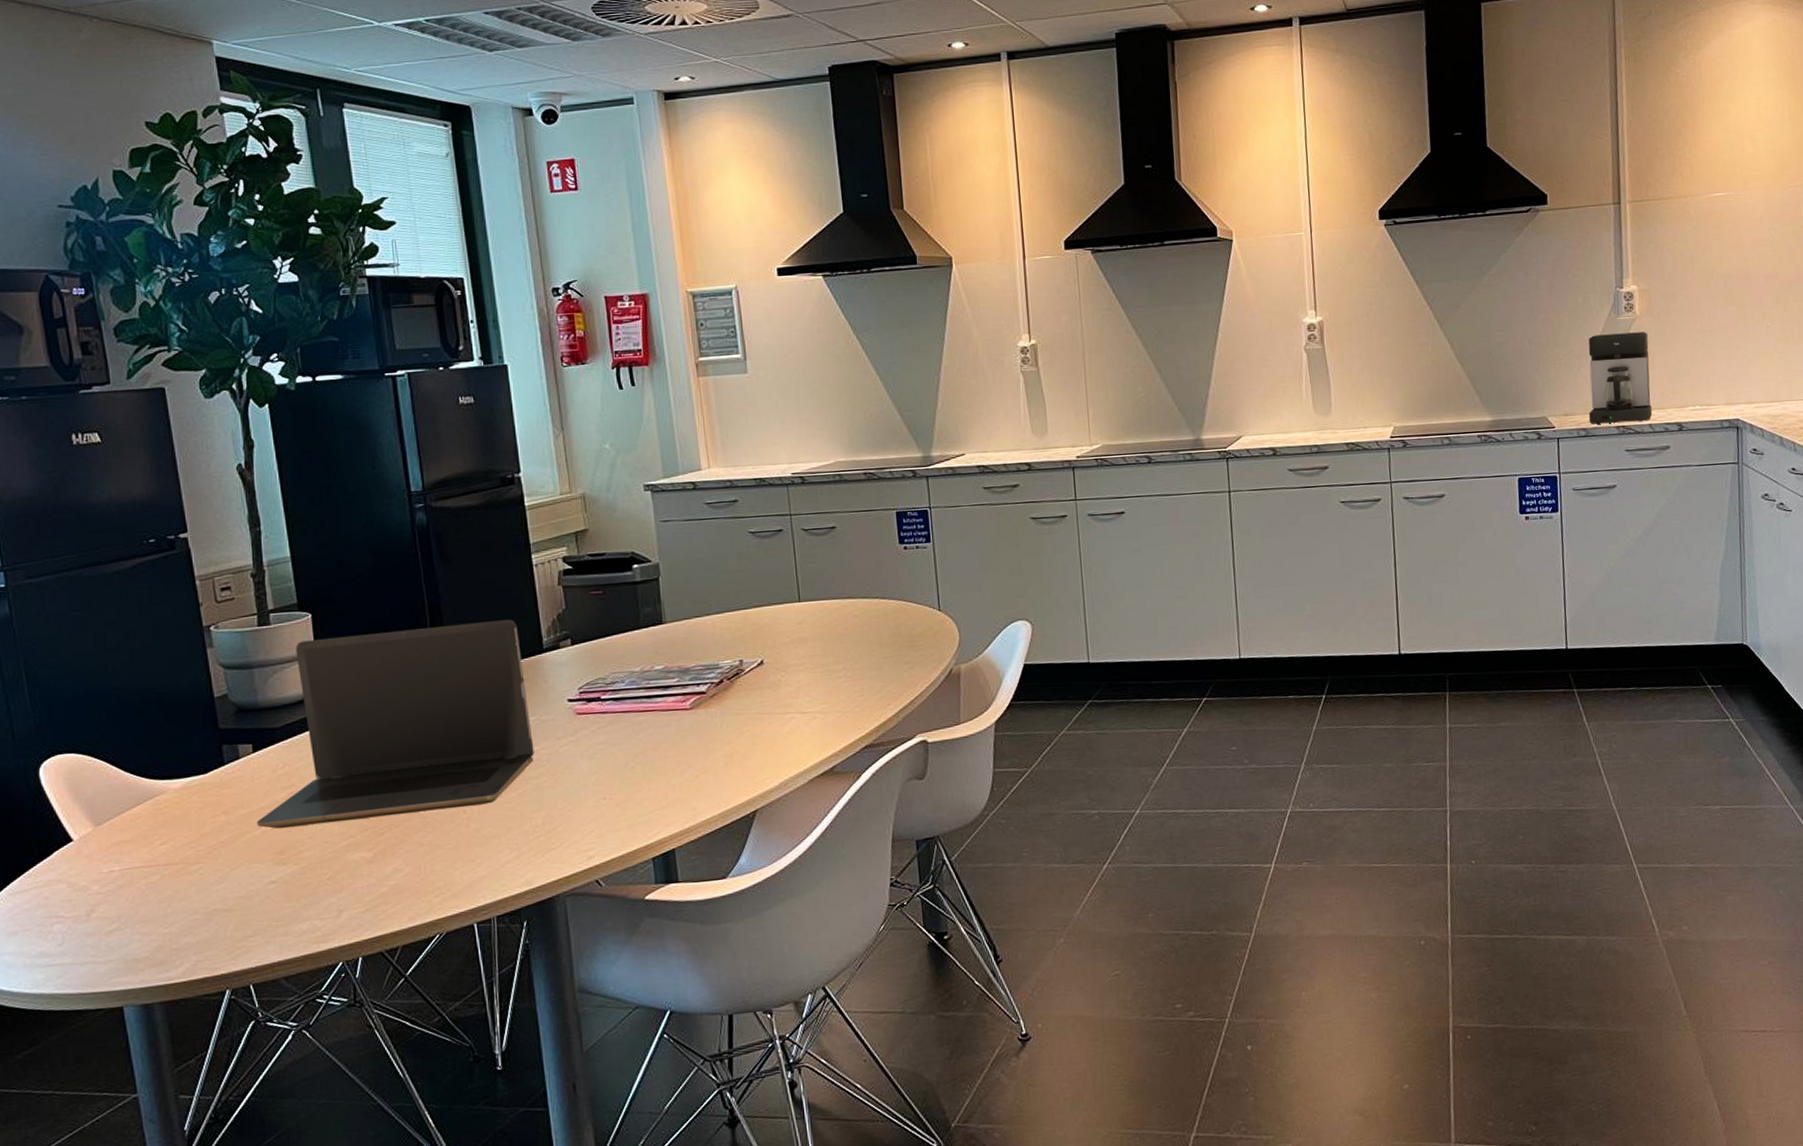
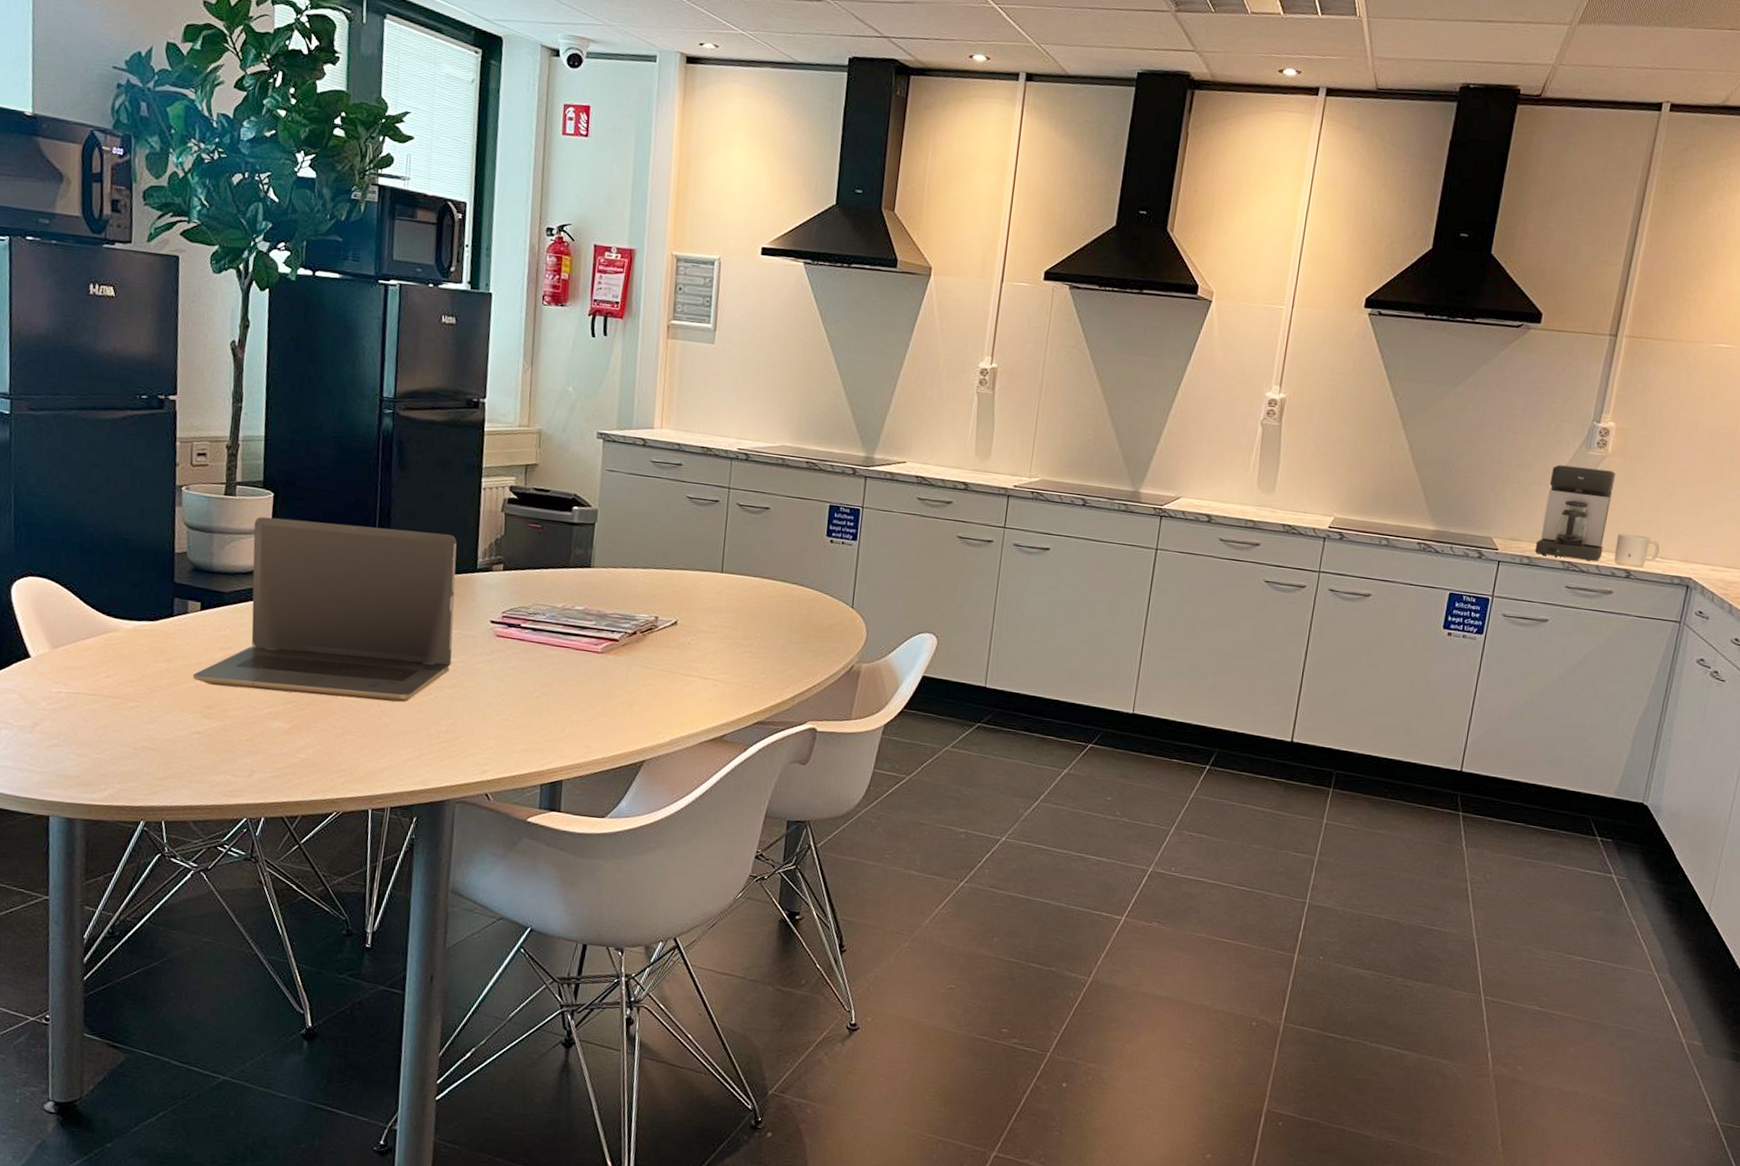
mug: none [1662,387,1705,420] -> present [1614,533,1660,568]

